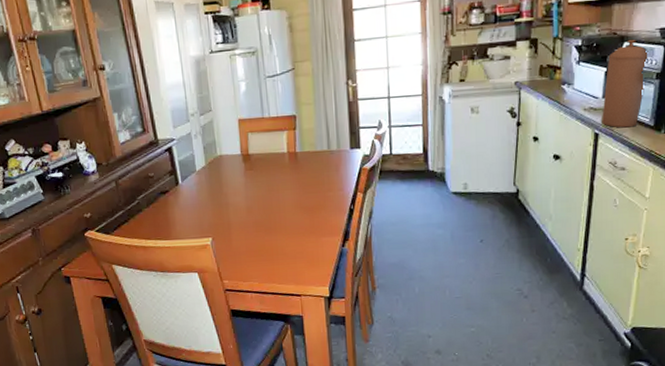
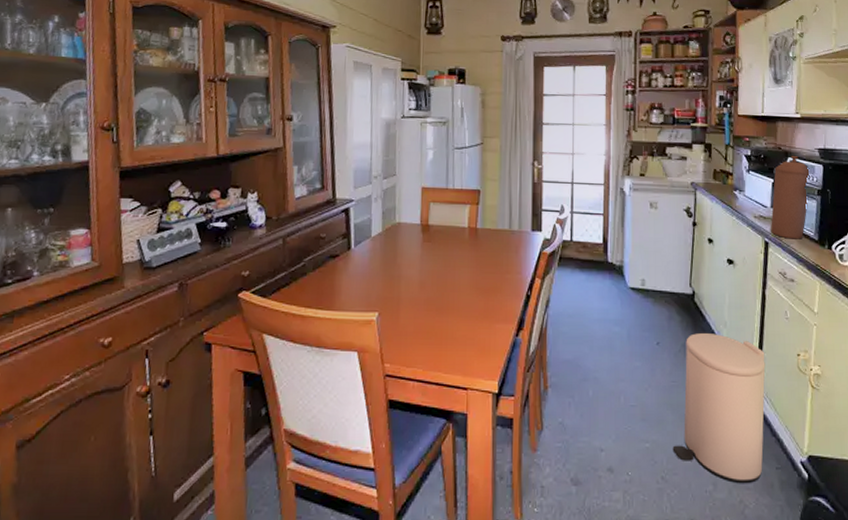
pedal bin: none [497,227,591,355] -> present [672,333,766,483]

